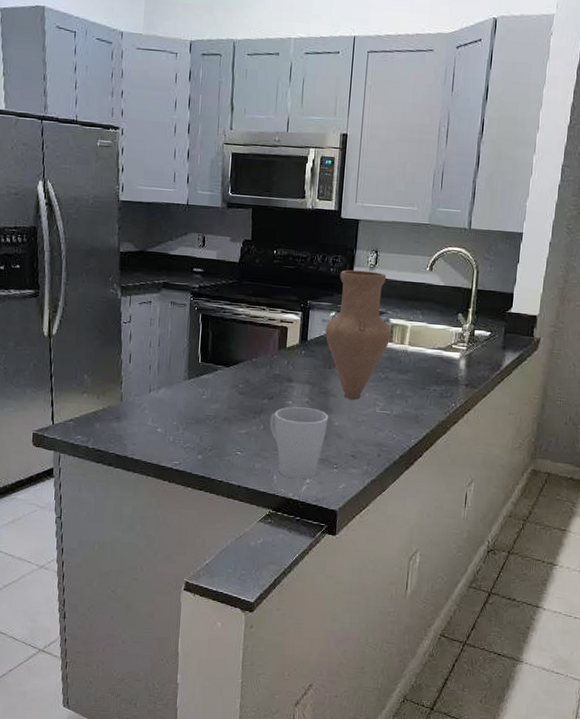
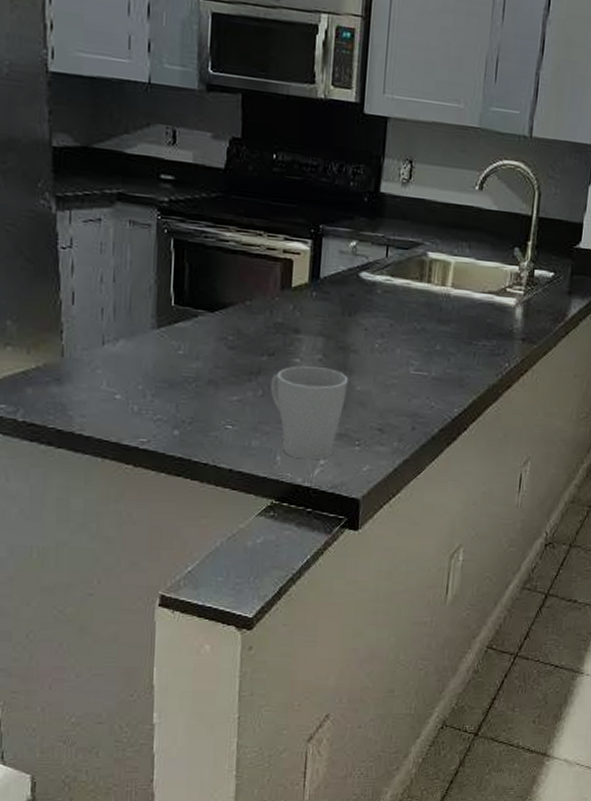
vase: present [325,270,391,400] -> none [343,184,430,357]

